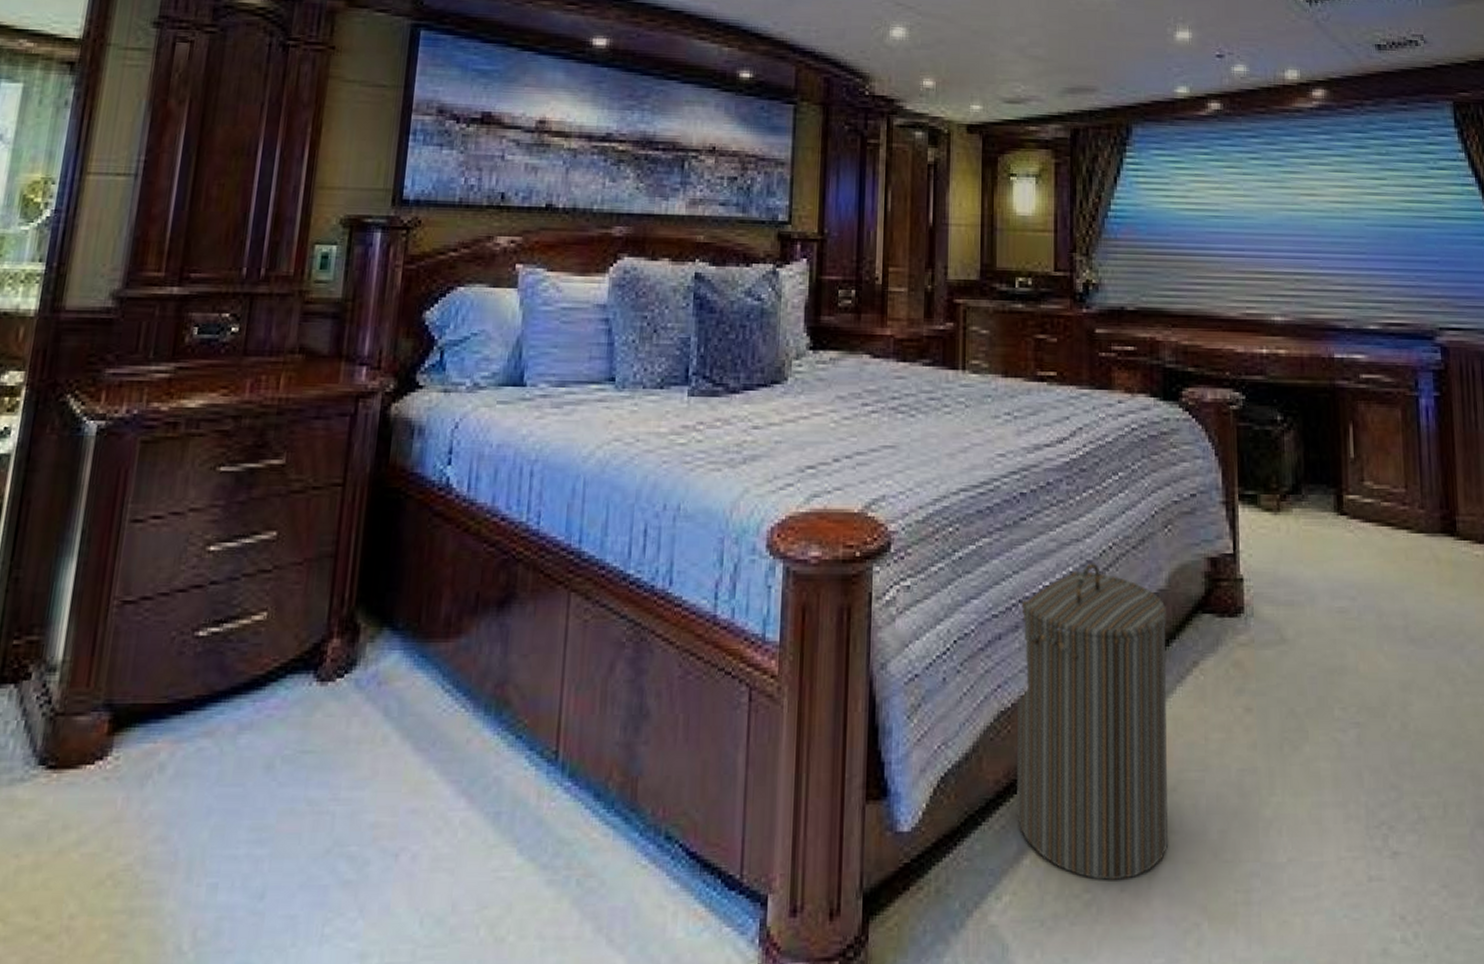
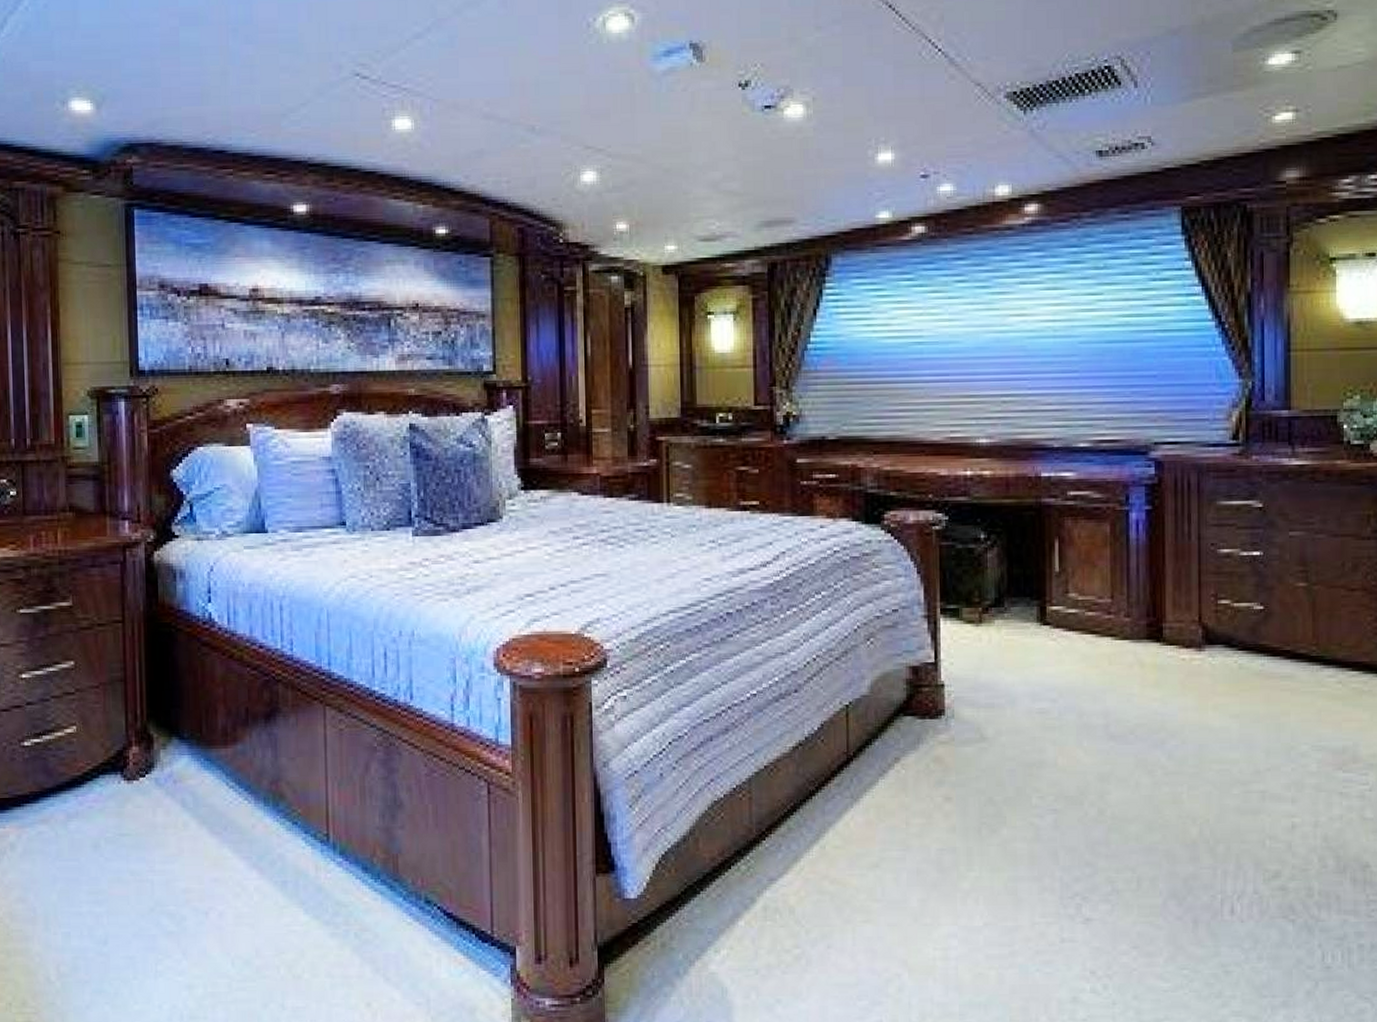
laundry hamper: present [1015,563,1168,880] -> none [728,673,871,938]

